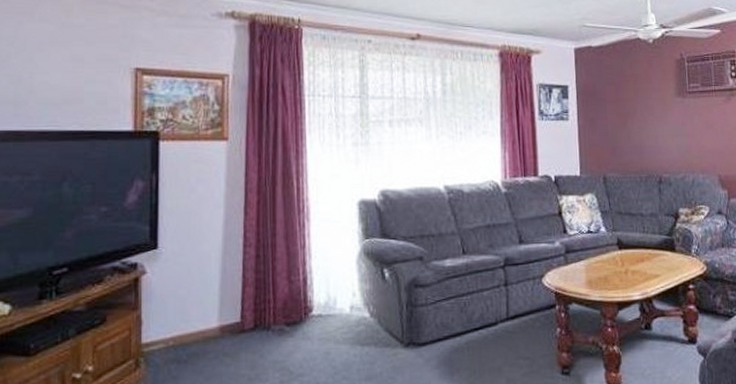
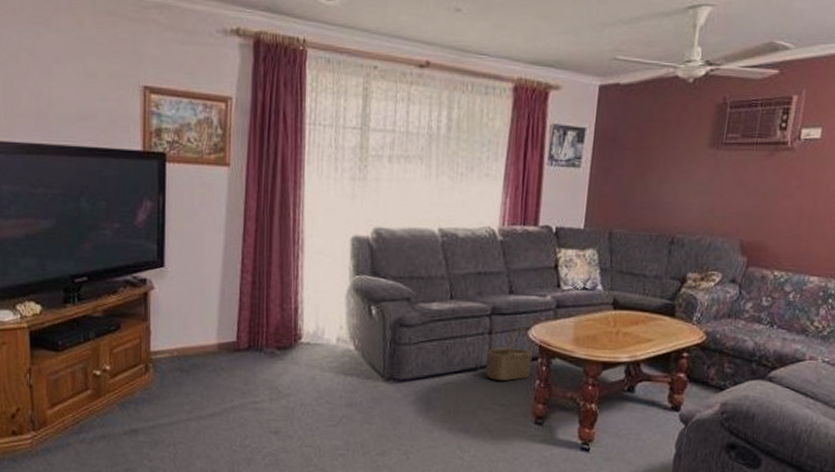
wicker basket: none [505,275,550,333] -> present [485,325,533,381]

